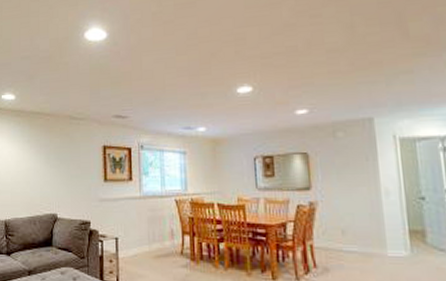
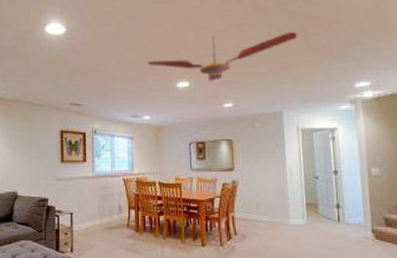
ceiling fan: none [201,19,390,86] -> present [147,31,297,82]

